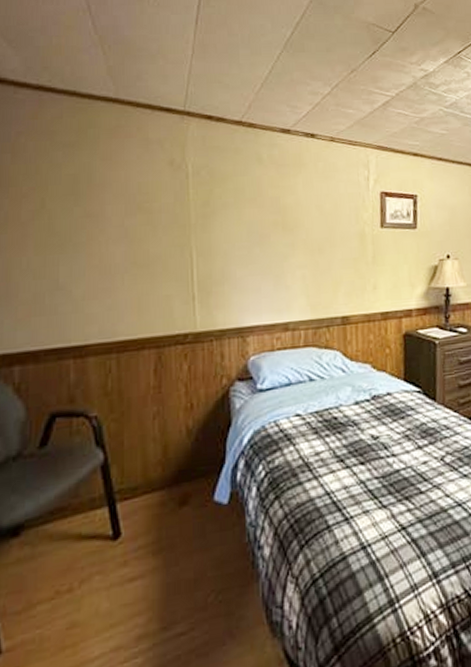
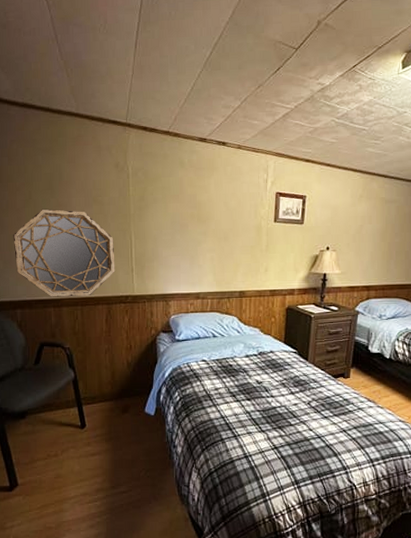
home mirror: none [13,221,169,344] -> present [13,208,115,297]

